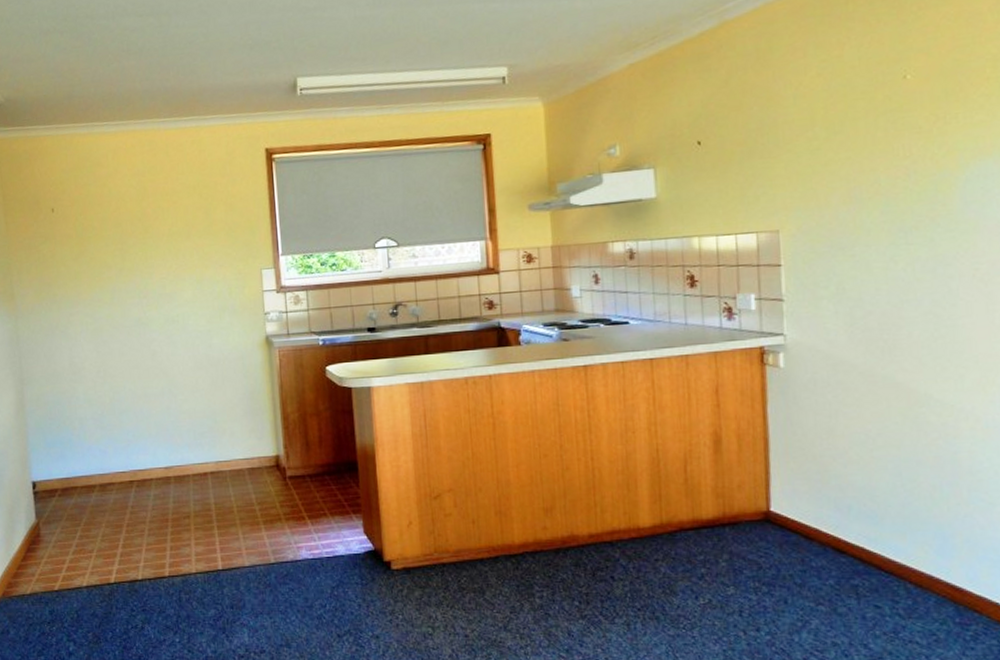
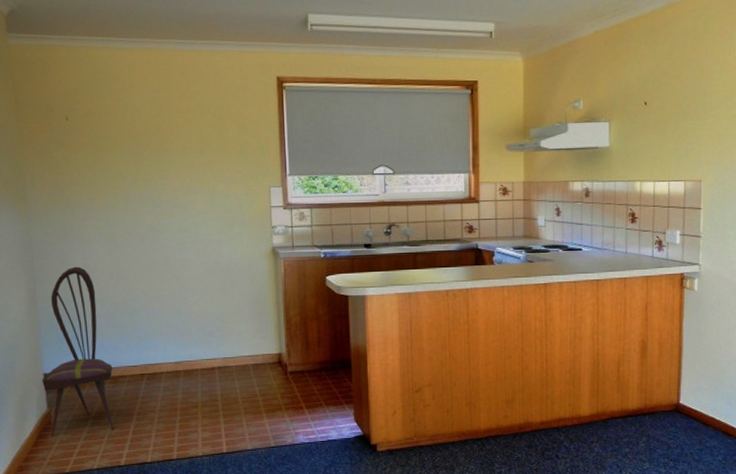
dining chair: none [30,365,103,551] -> present [42,266,114,437]

